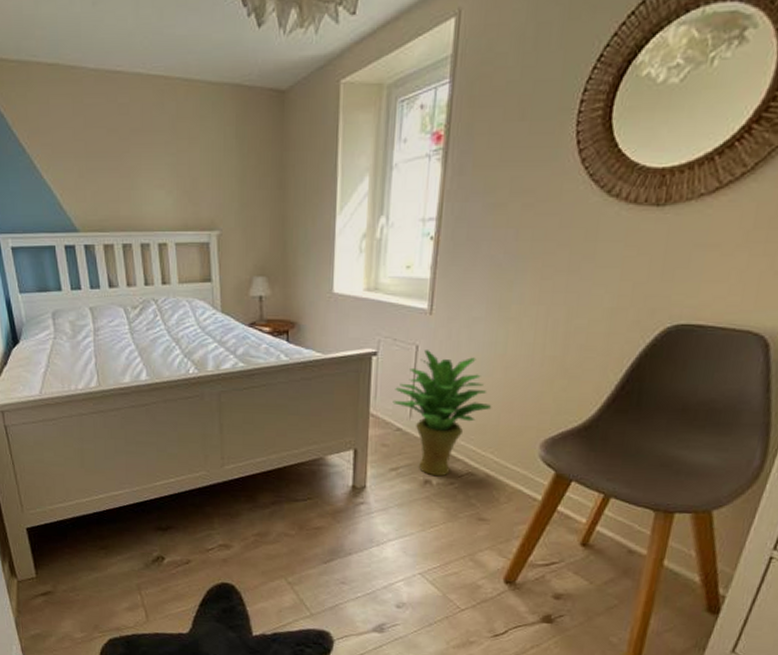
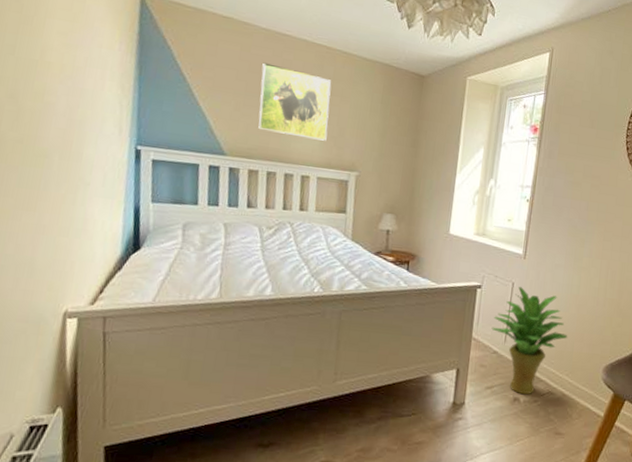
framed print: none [98,112,179,198] -> present [258,62,332,141]

